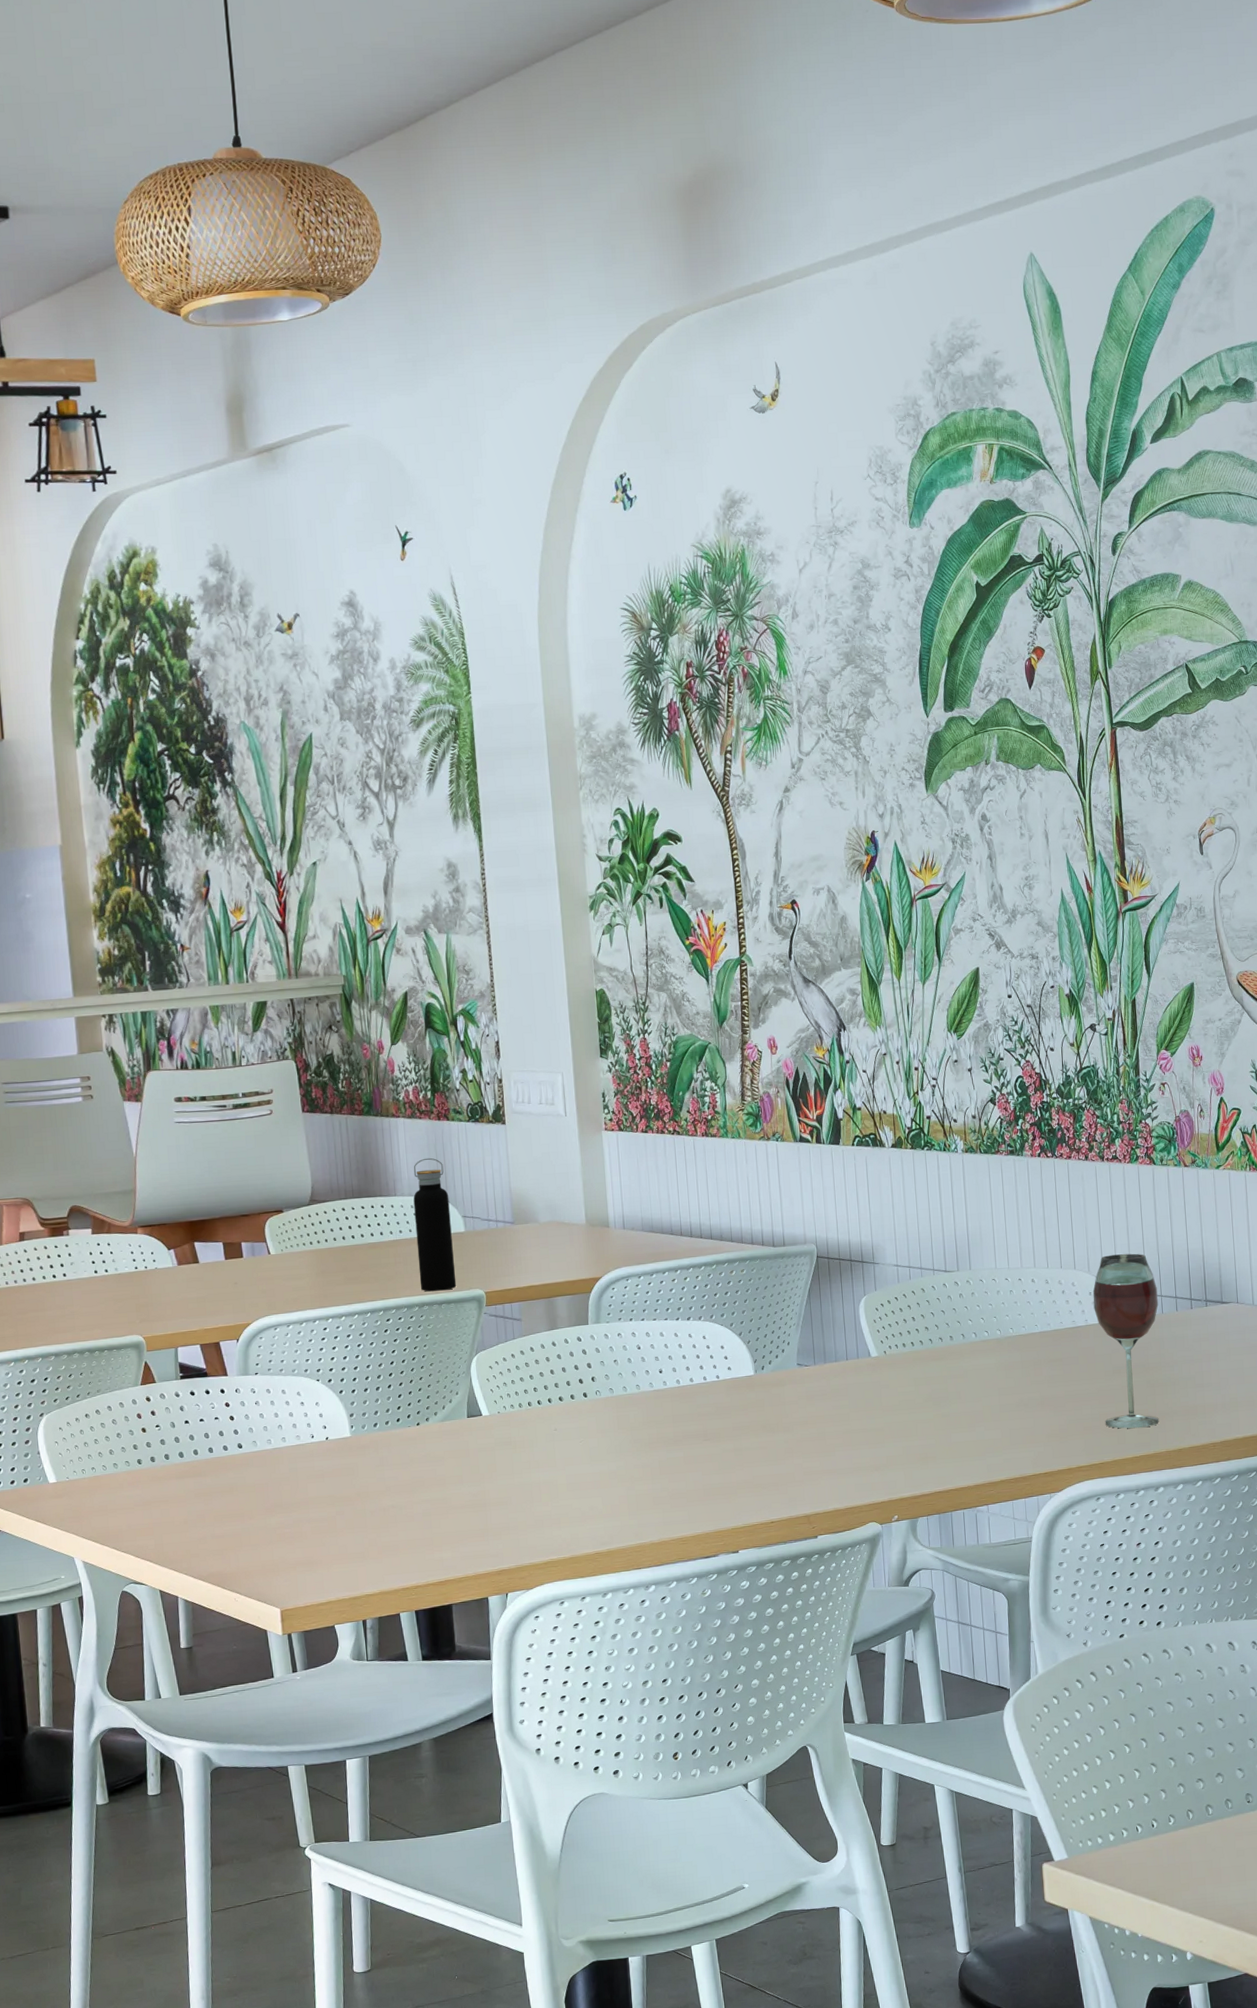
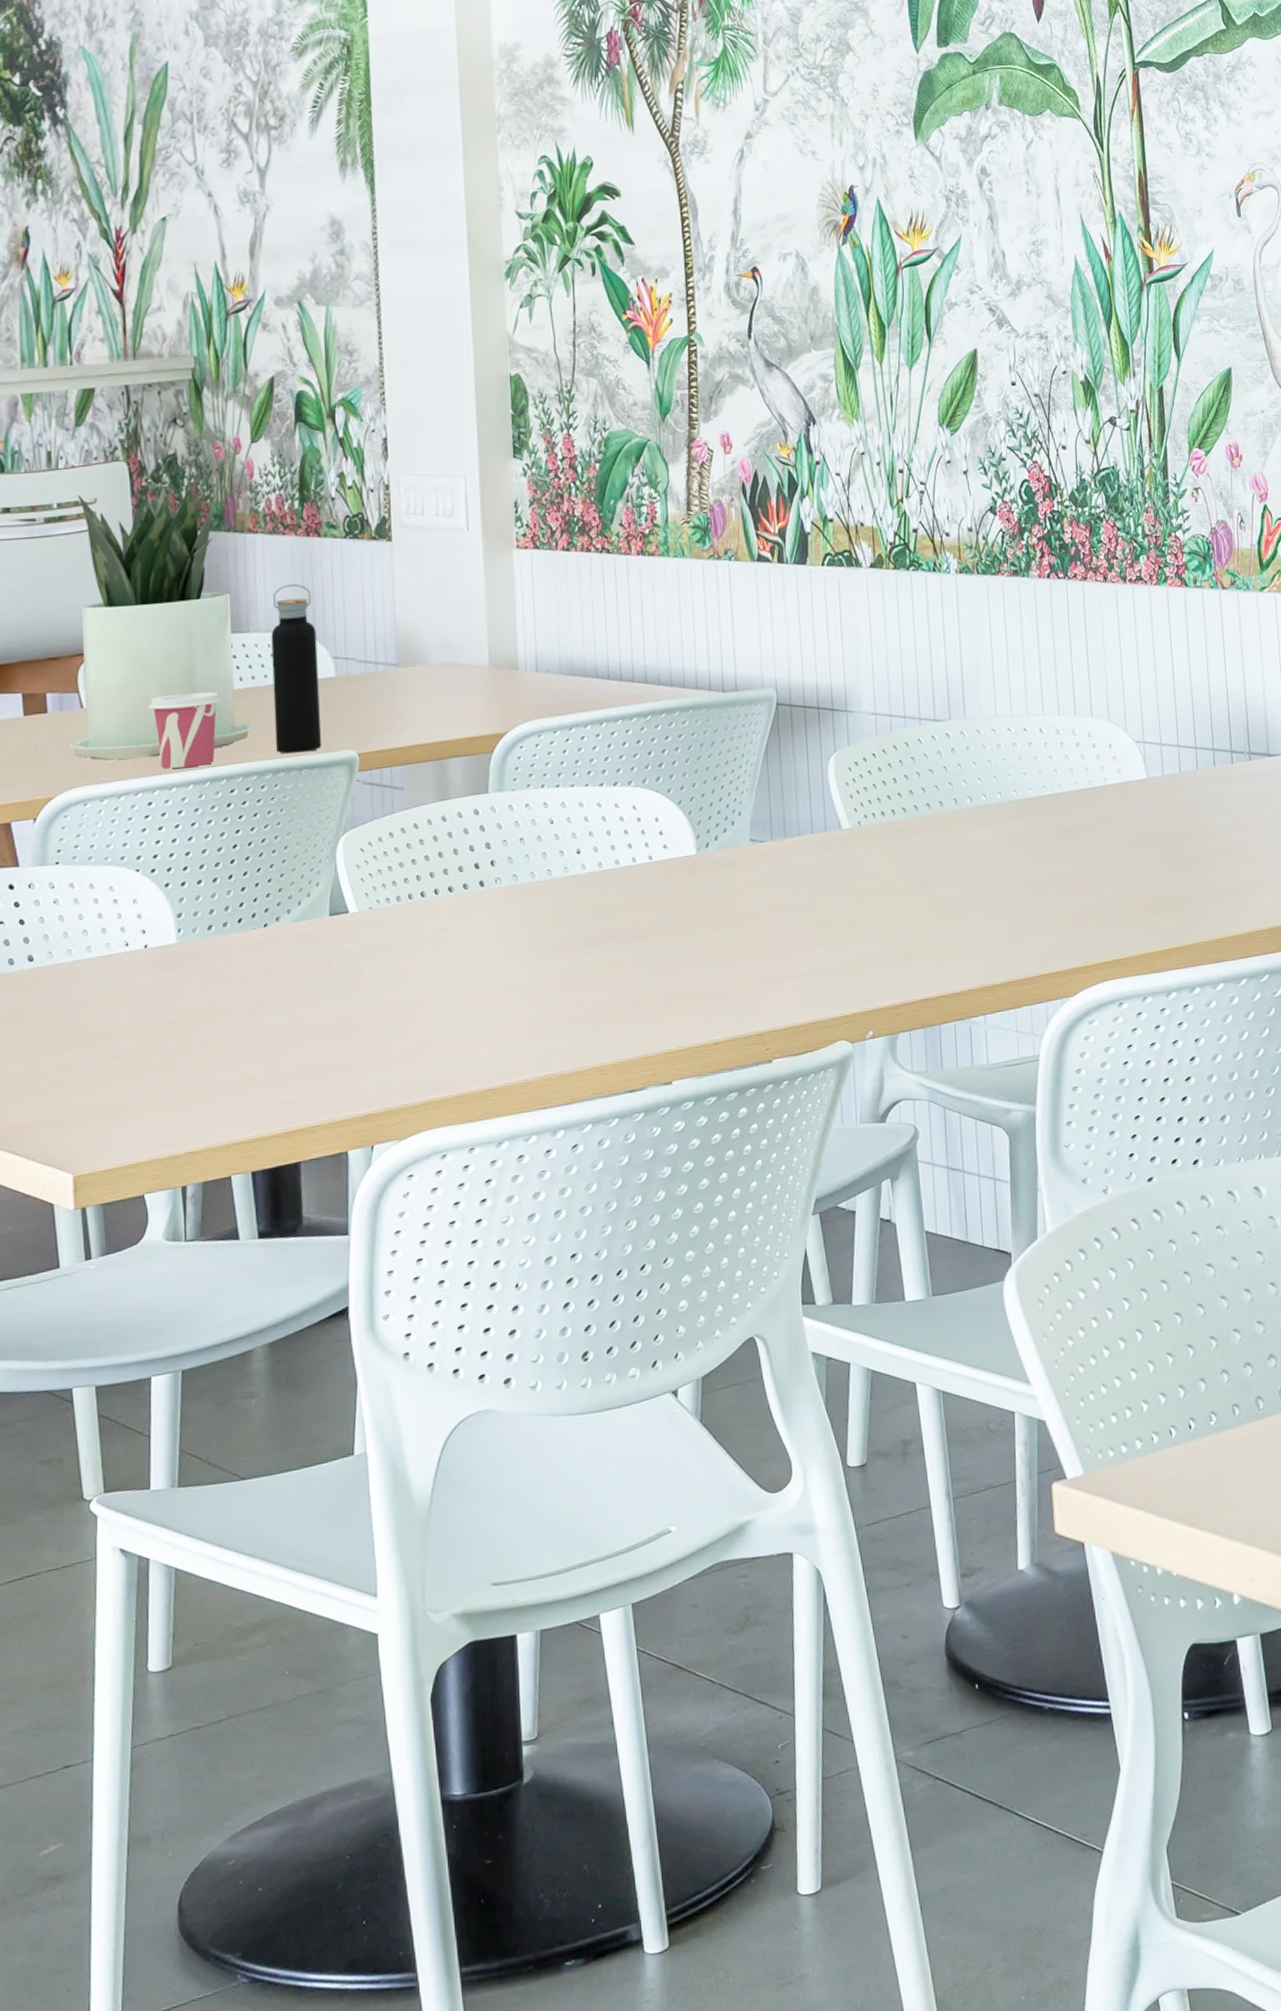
planter: none [258,1078,403,1295] -> present [69,485,254,760]
cup: none [320,1242,377,1302] -> present [148,692,222,769]
wineglass: present [1092,1253,1159,1429] -> none [1113,695,1195,915]

